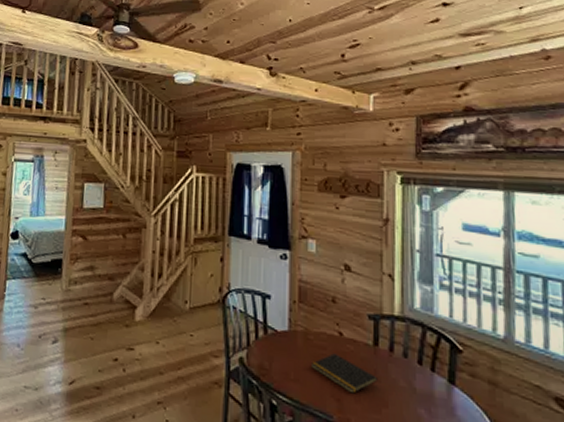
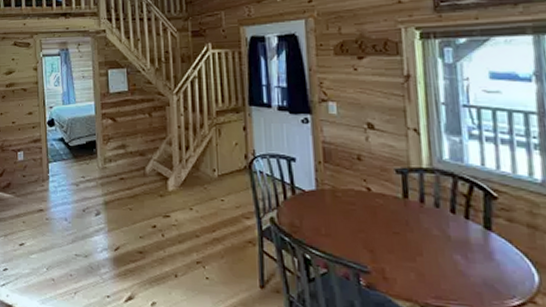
notepad: present [312,353,378,394] -> none [342,208,410,244]

